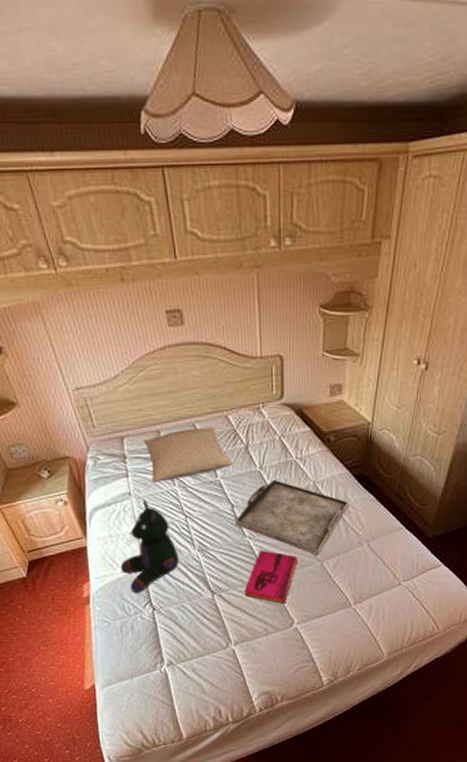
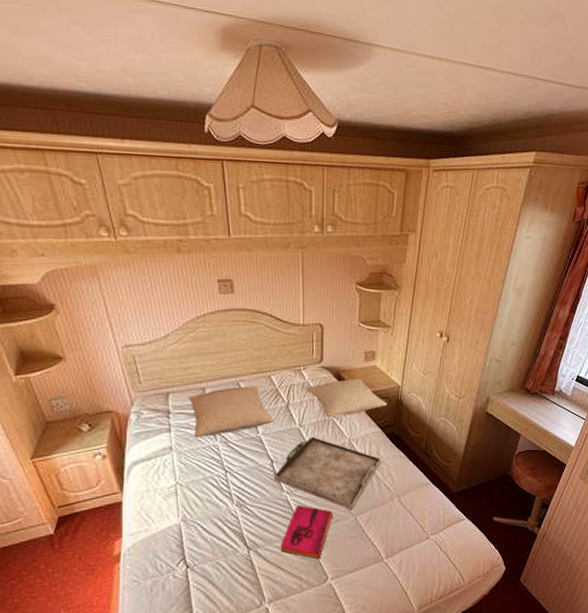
stuffed bear: present [120,500,179,594] -> none [155,455,217,551]
pillow: none [266,415,356,459] -> present [306,378,388,418]

